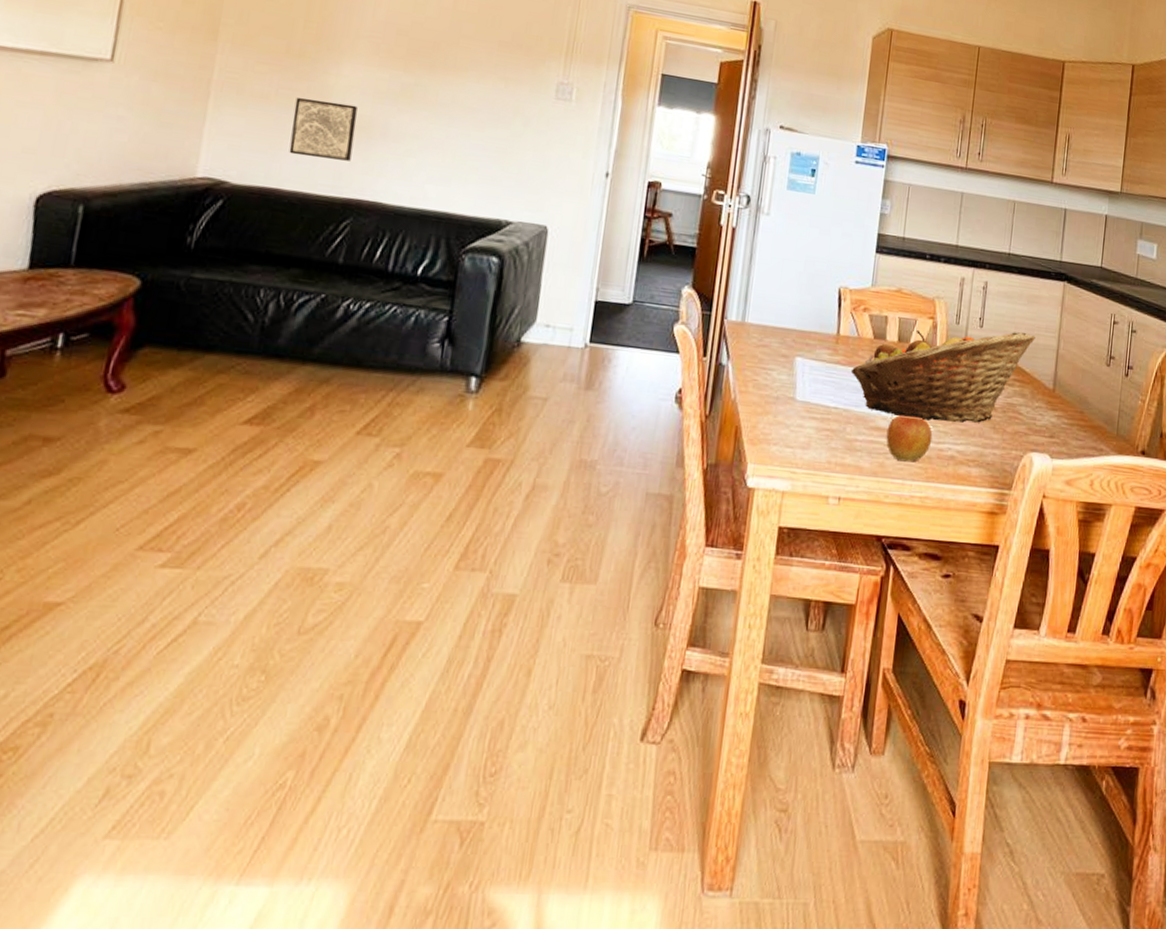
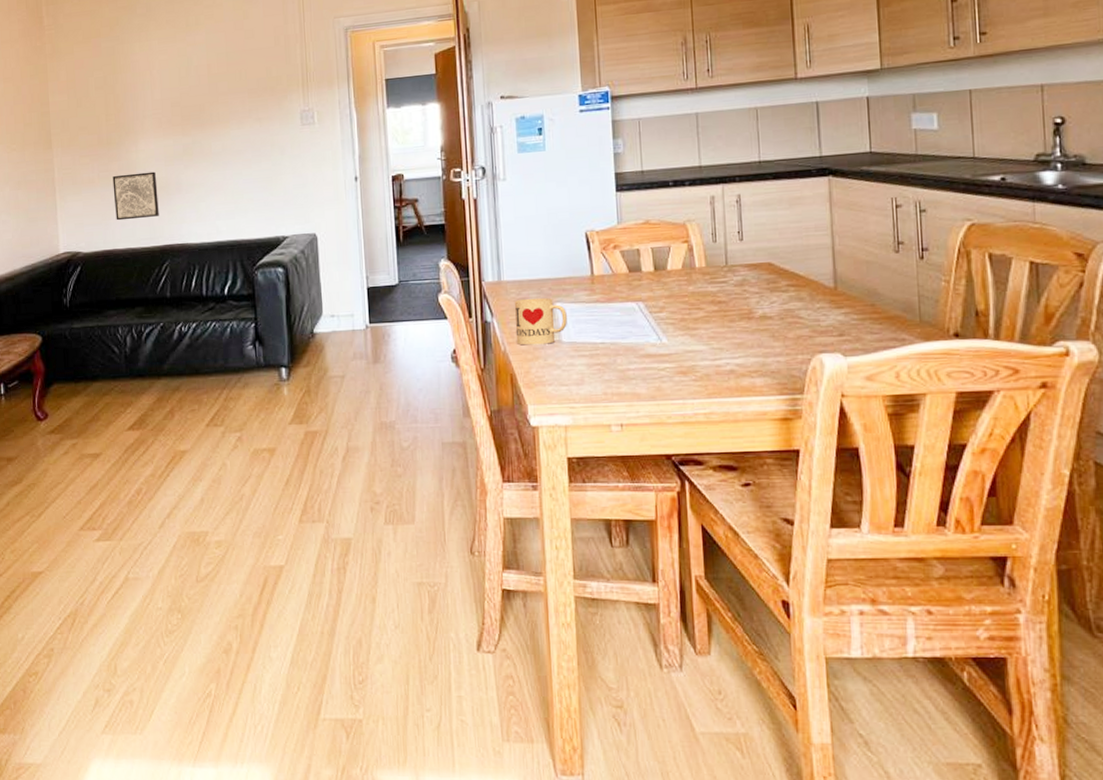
mug: none [748,346,806,400] -> present [514,298,567,345]
fruit basket: present [850,330,1036,423] -> none [611,236,805,341]
apple: present [886,414,933,462] -> none [658,338,708,383]

